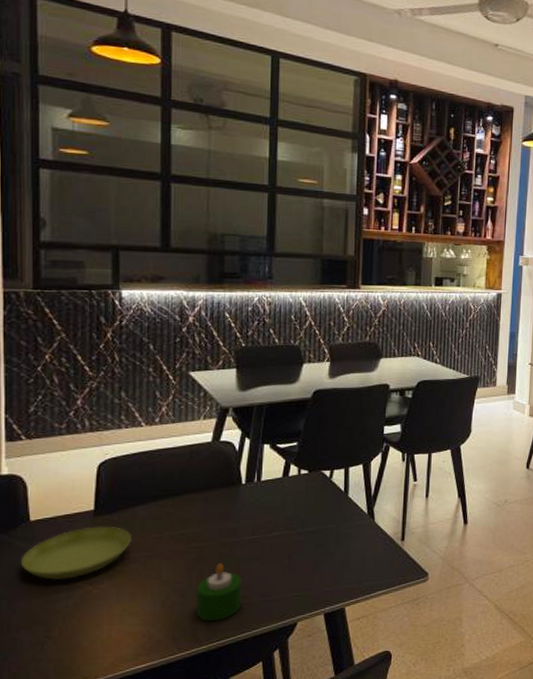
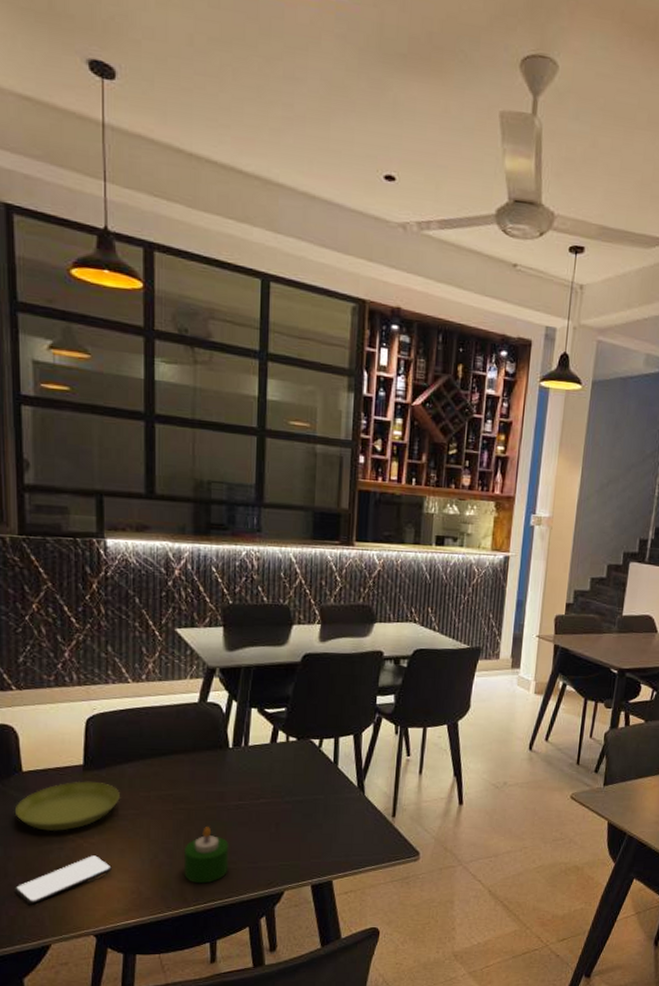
smartphone: none [18,601,122,658] -> present [15,855,112,905]

